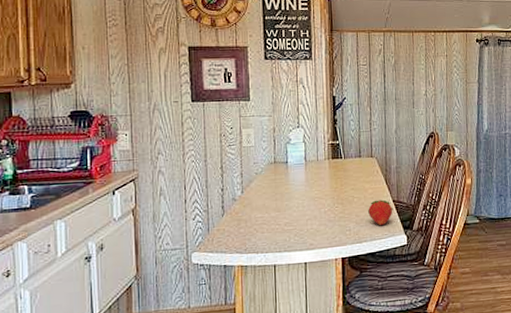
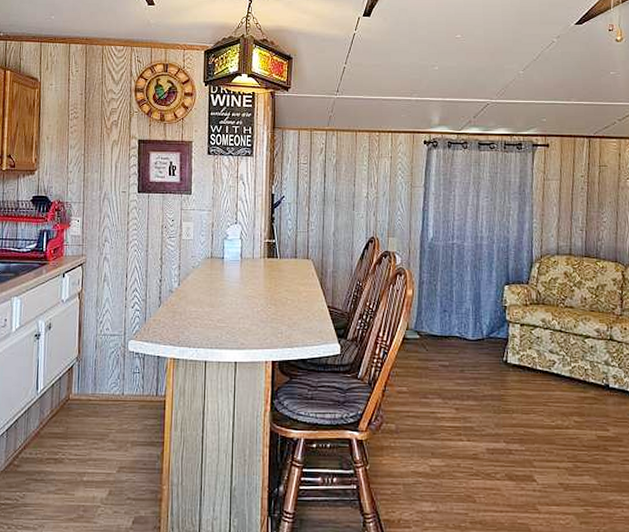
fruit: present [368,199,393,225] -> none [301,304,327,331]

